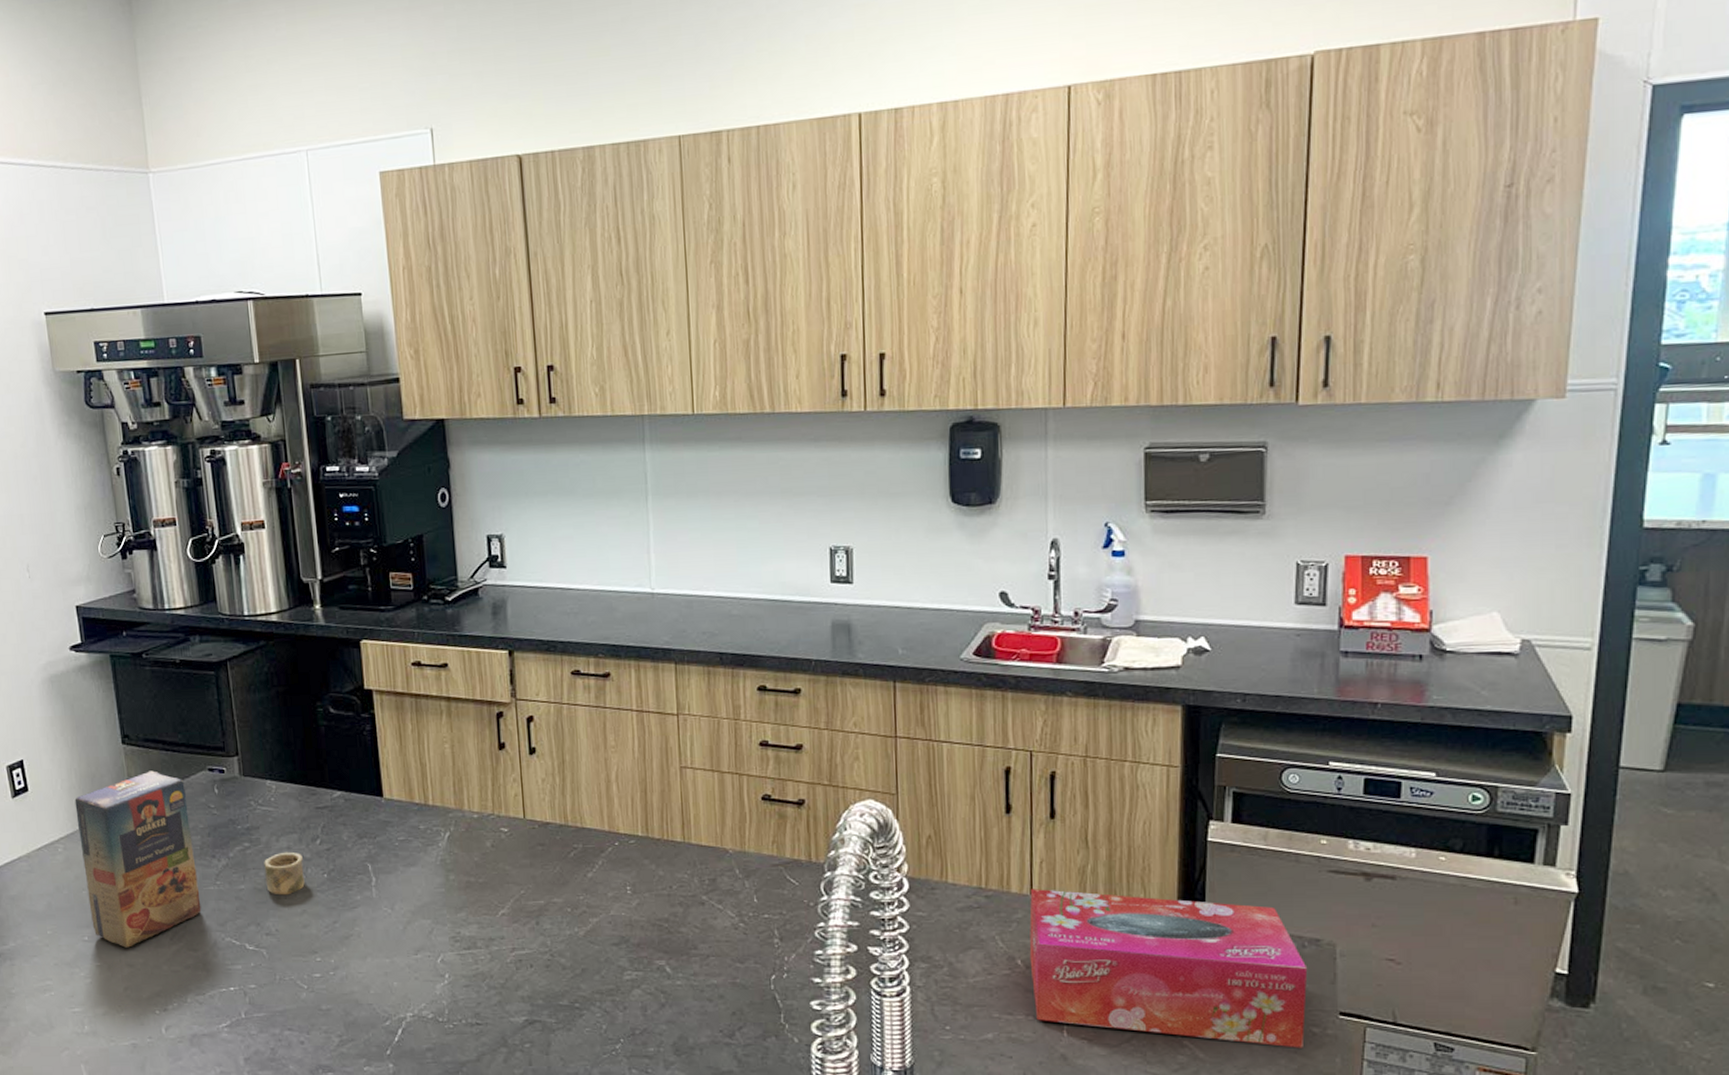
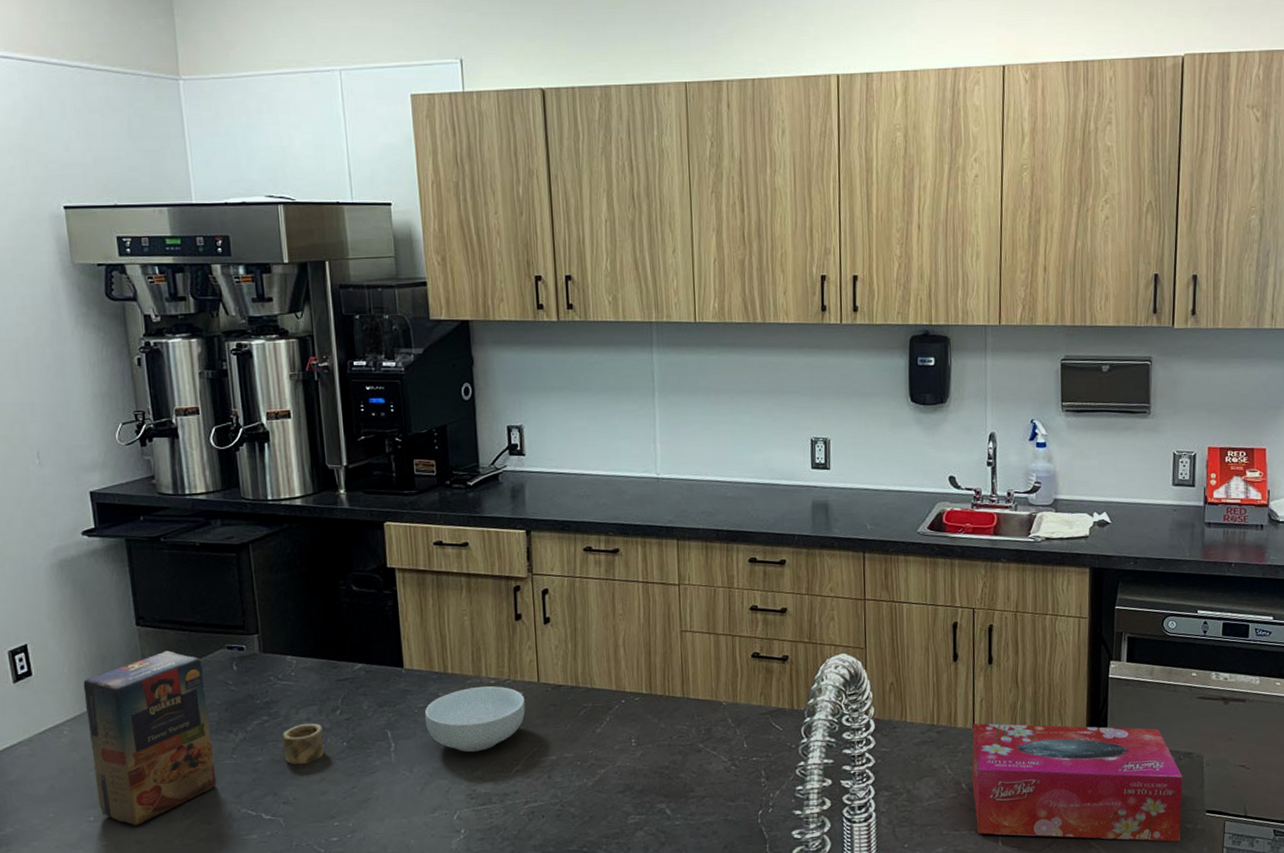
cereal bowl: none [405,821,511,891] -> present [424,686,525,752]

